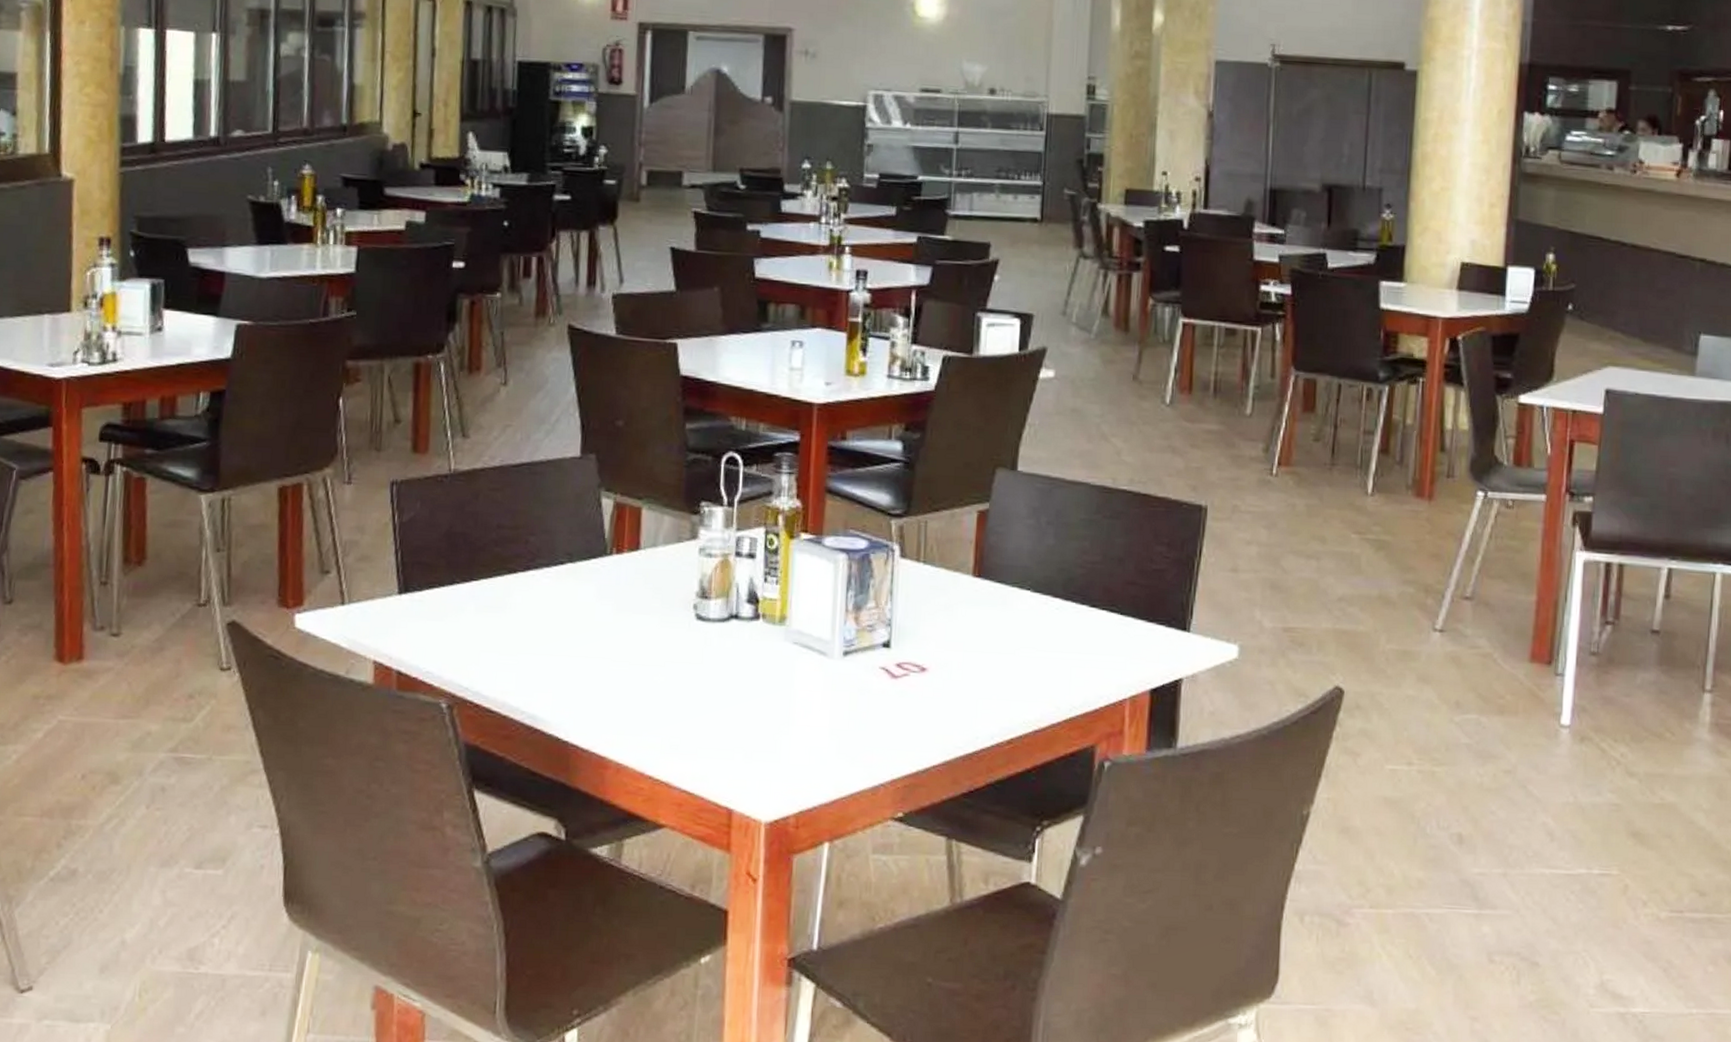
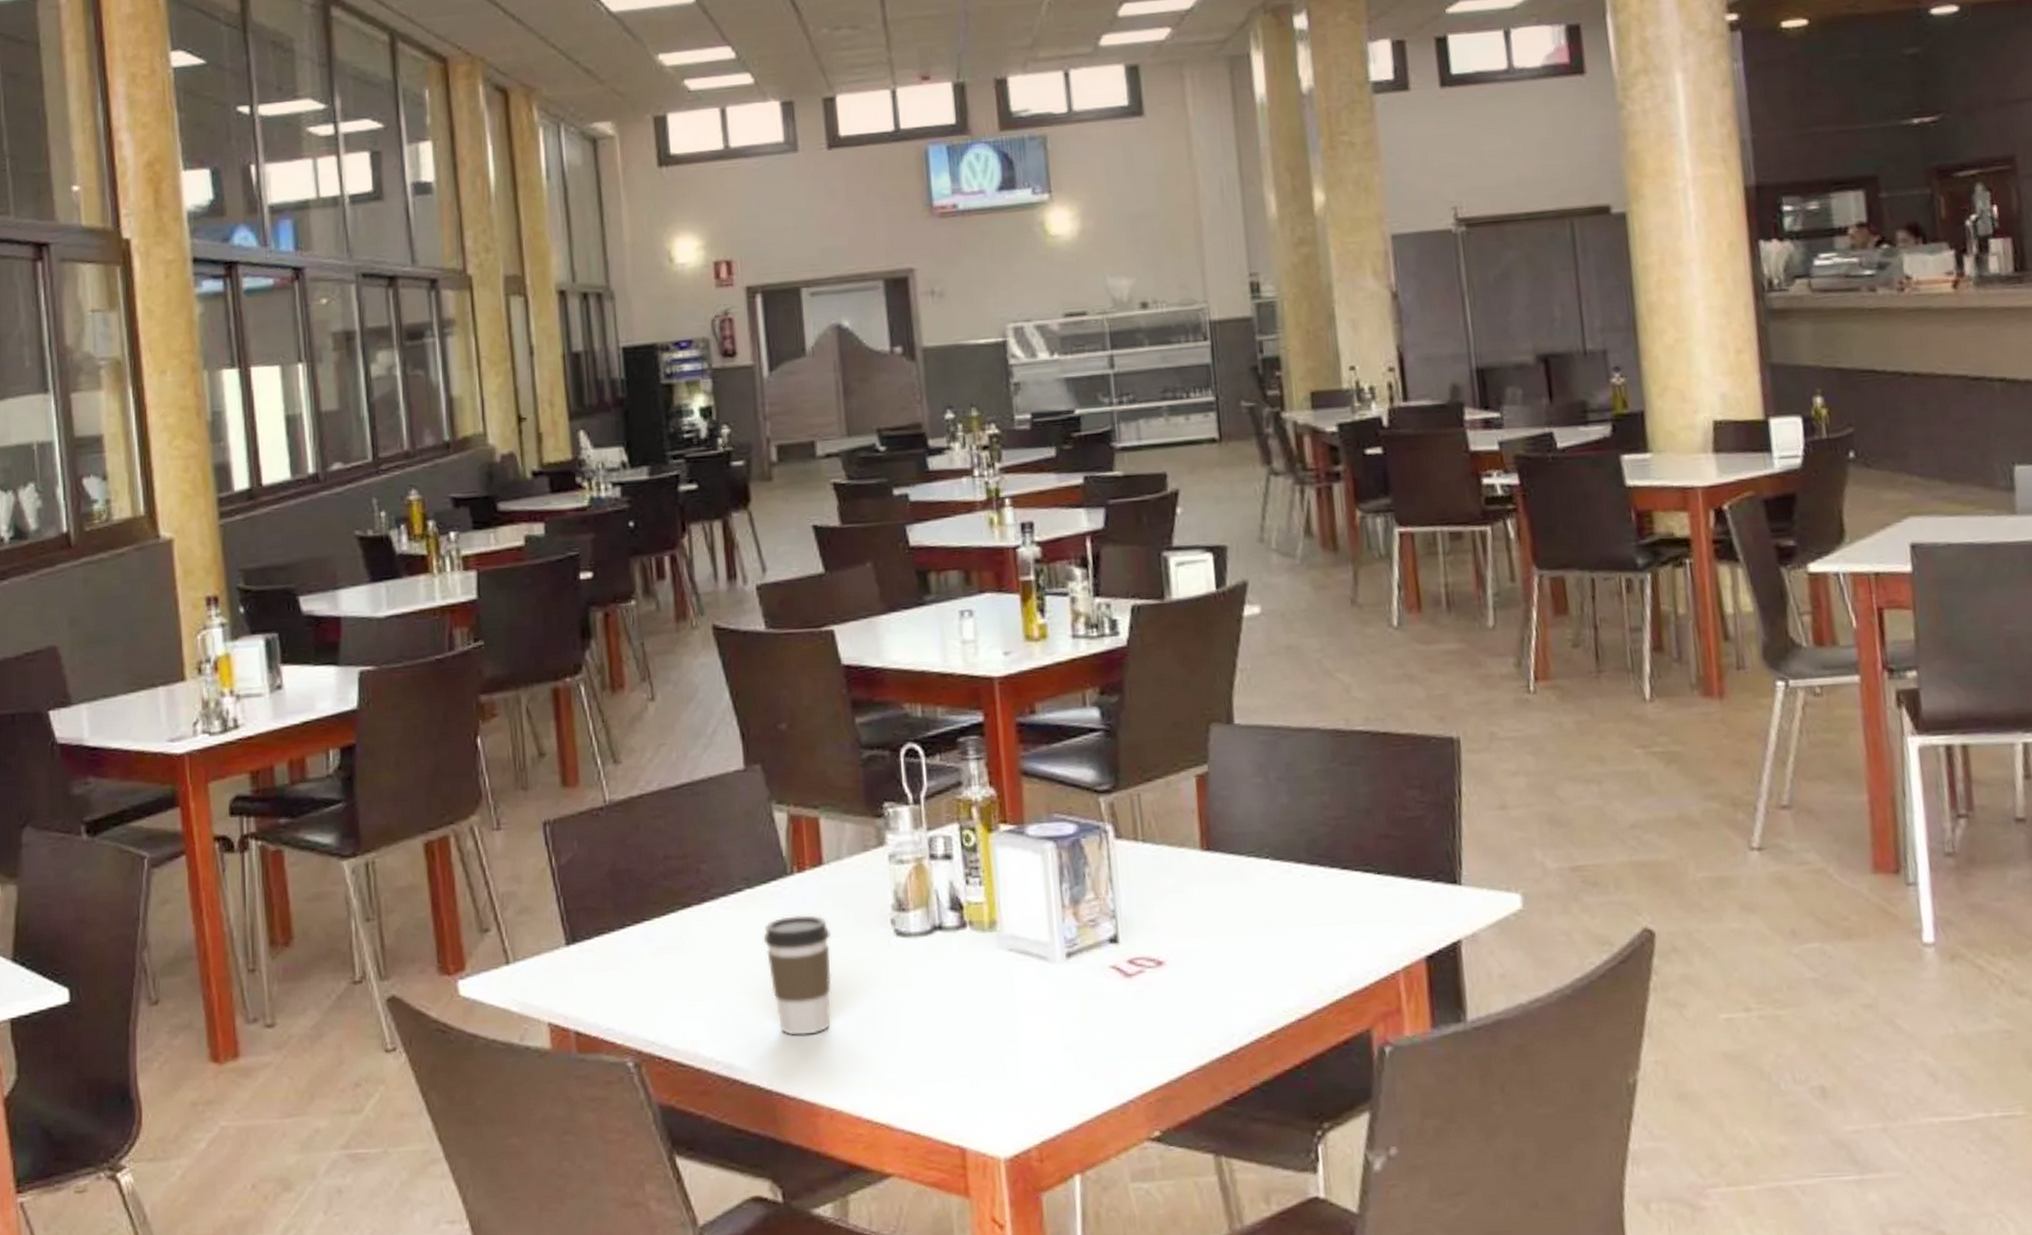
coffee cup: none [578,591,639,697] -> present [763,915,832,1036]

